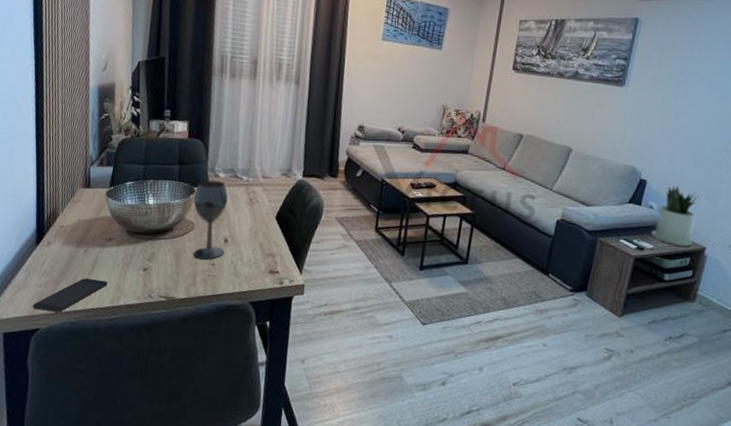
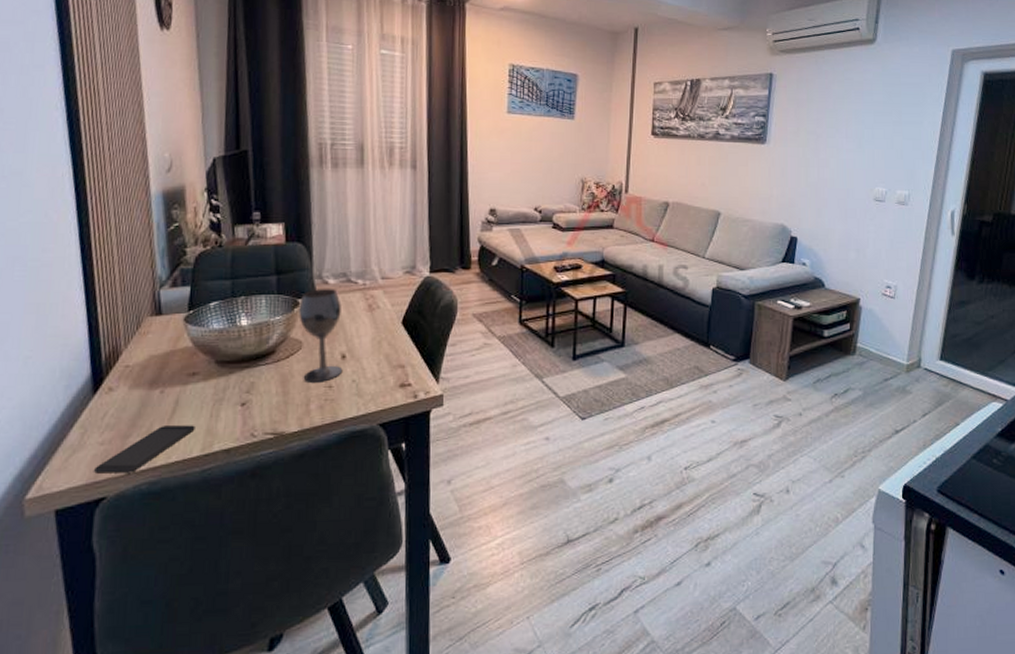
planter: present [651,185,699,247] -> none [807,240,848,300]

